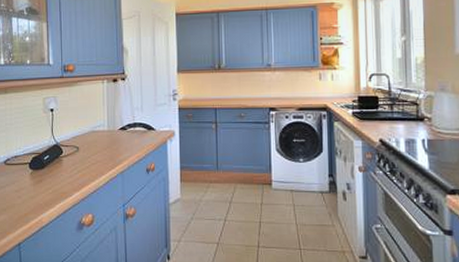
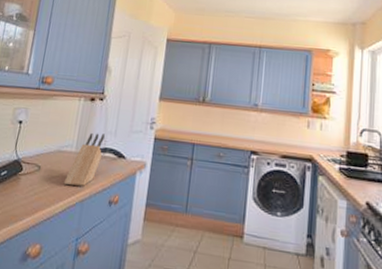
knife block: none [102,110,134,161] -> present [63,132,105,186]

